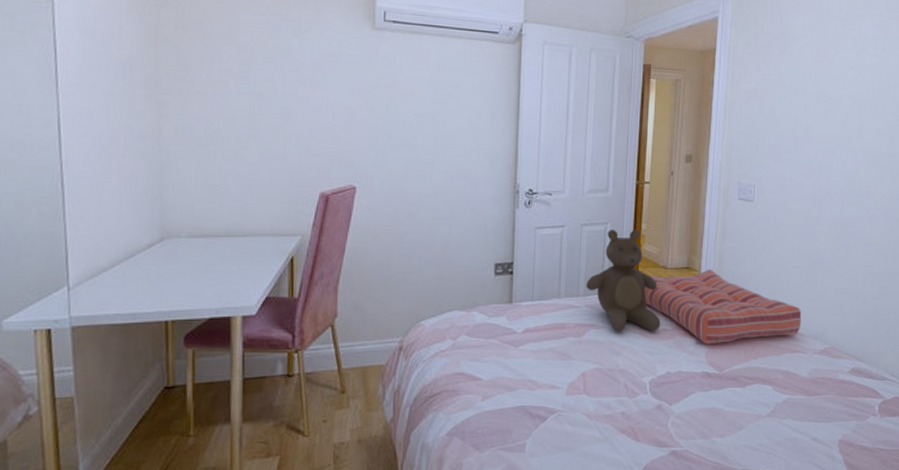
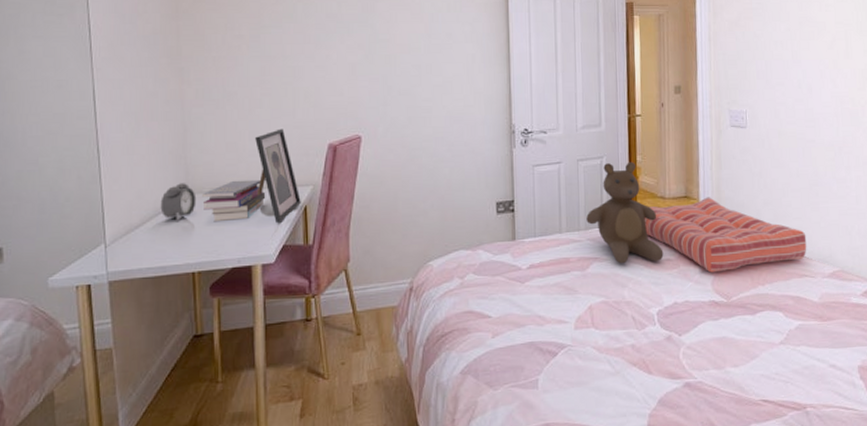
alarm clock: none [131,226,173,266] -> present [160,183,197,221]
books: none [179,225,250,269] -> present [202,179,266,222]
picture frame: none [239,173,288,273] -> present [255,128,301,223]

